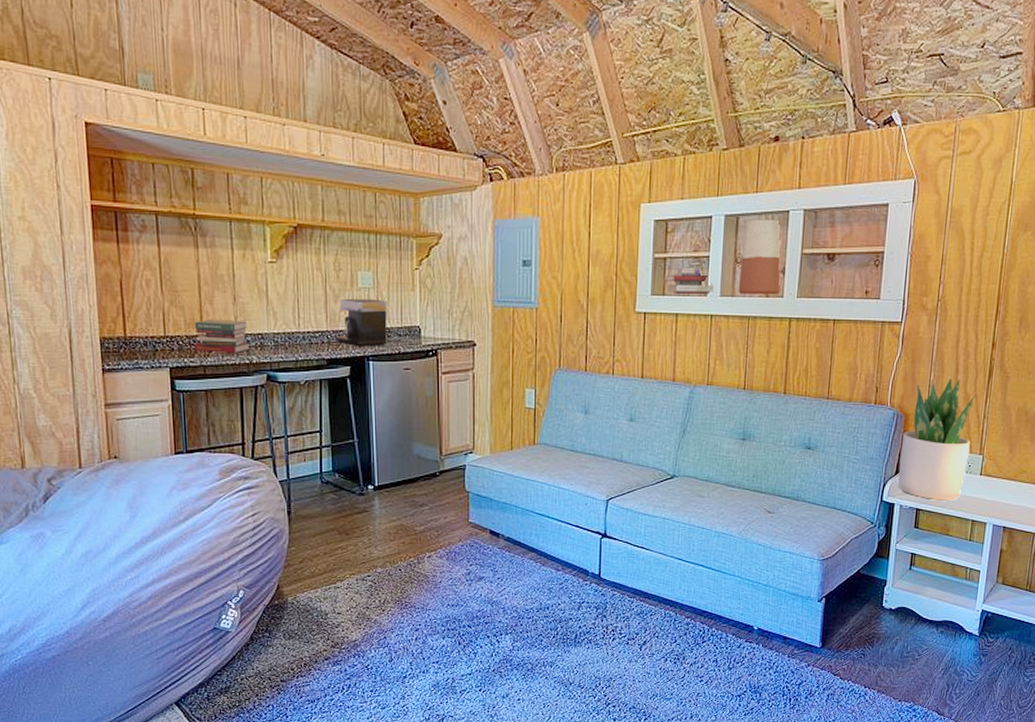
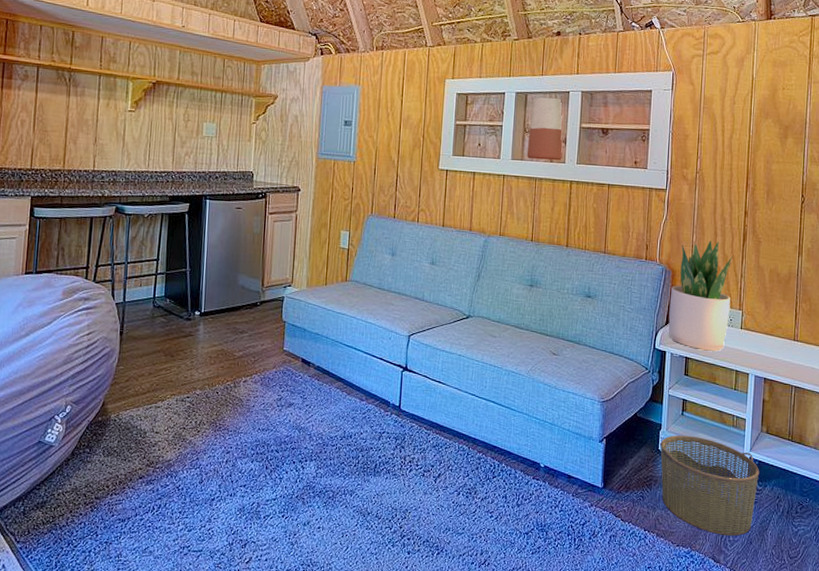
books: present [194,319,249,354] -> none [55,156,104,188]
coffee maker: present [335,298,387,346] -> none [179,144,226,187]
books: present [665,268,714,295] -> none [464,134,506,158]
basket: none [884,590,993,688] -> present [660,435,760,536]

